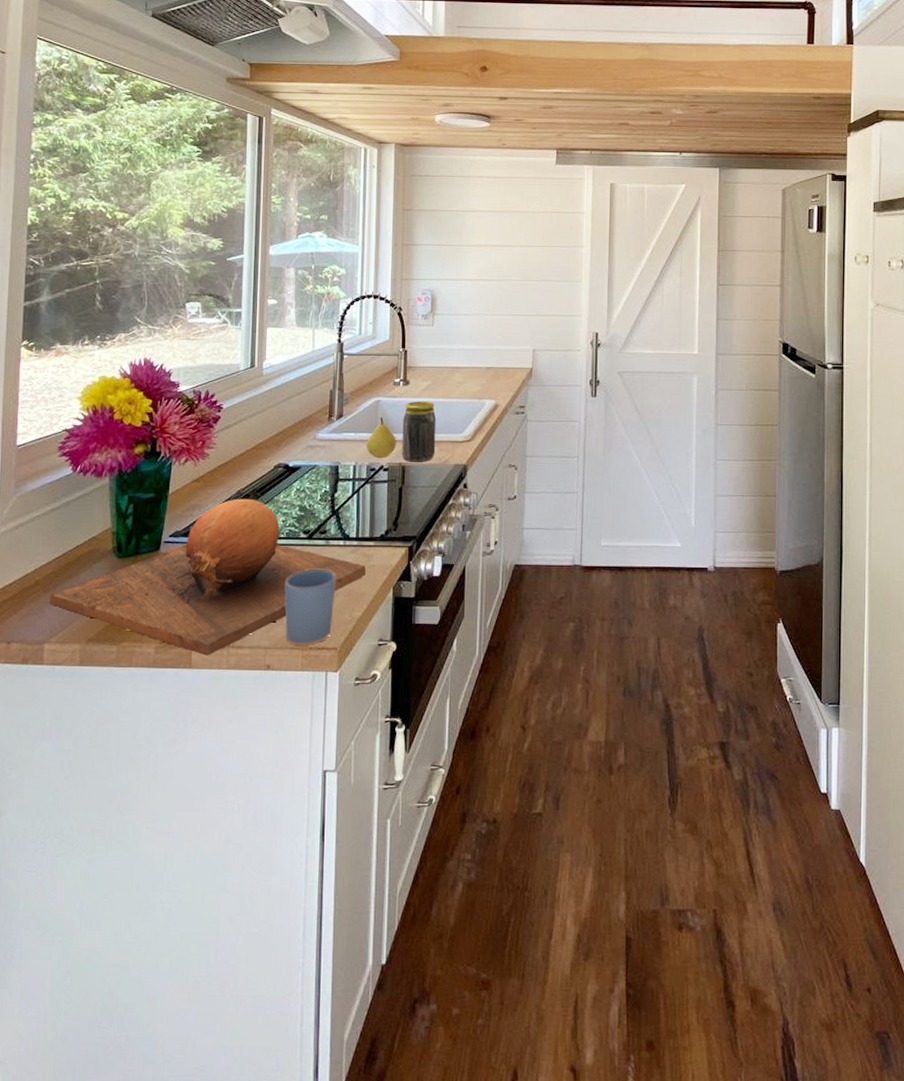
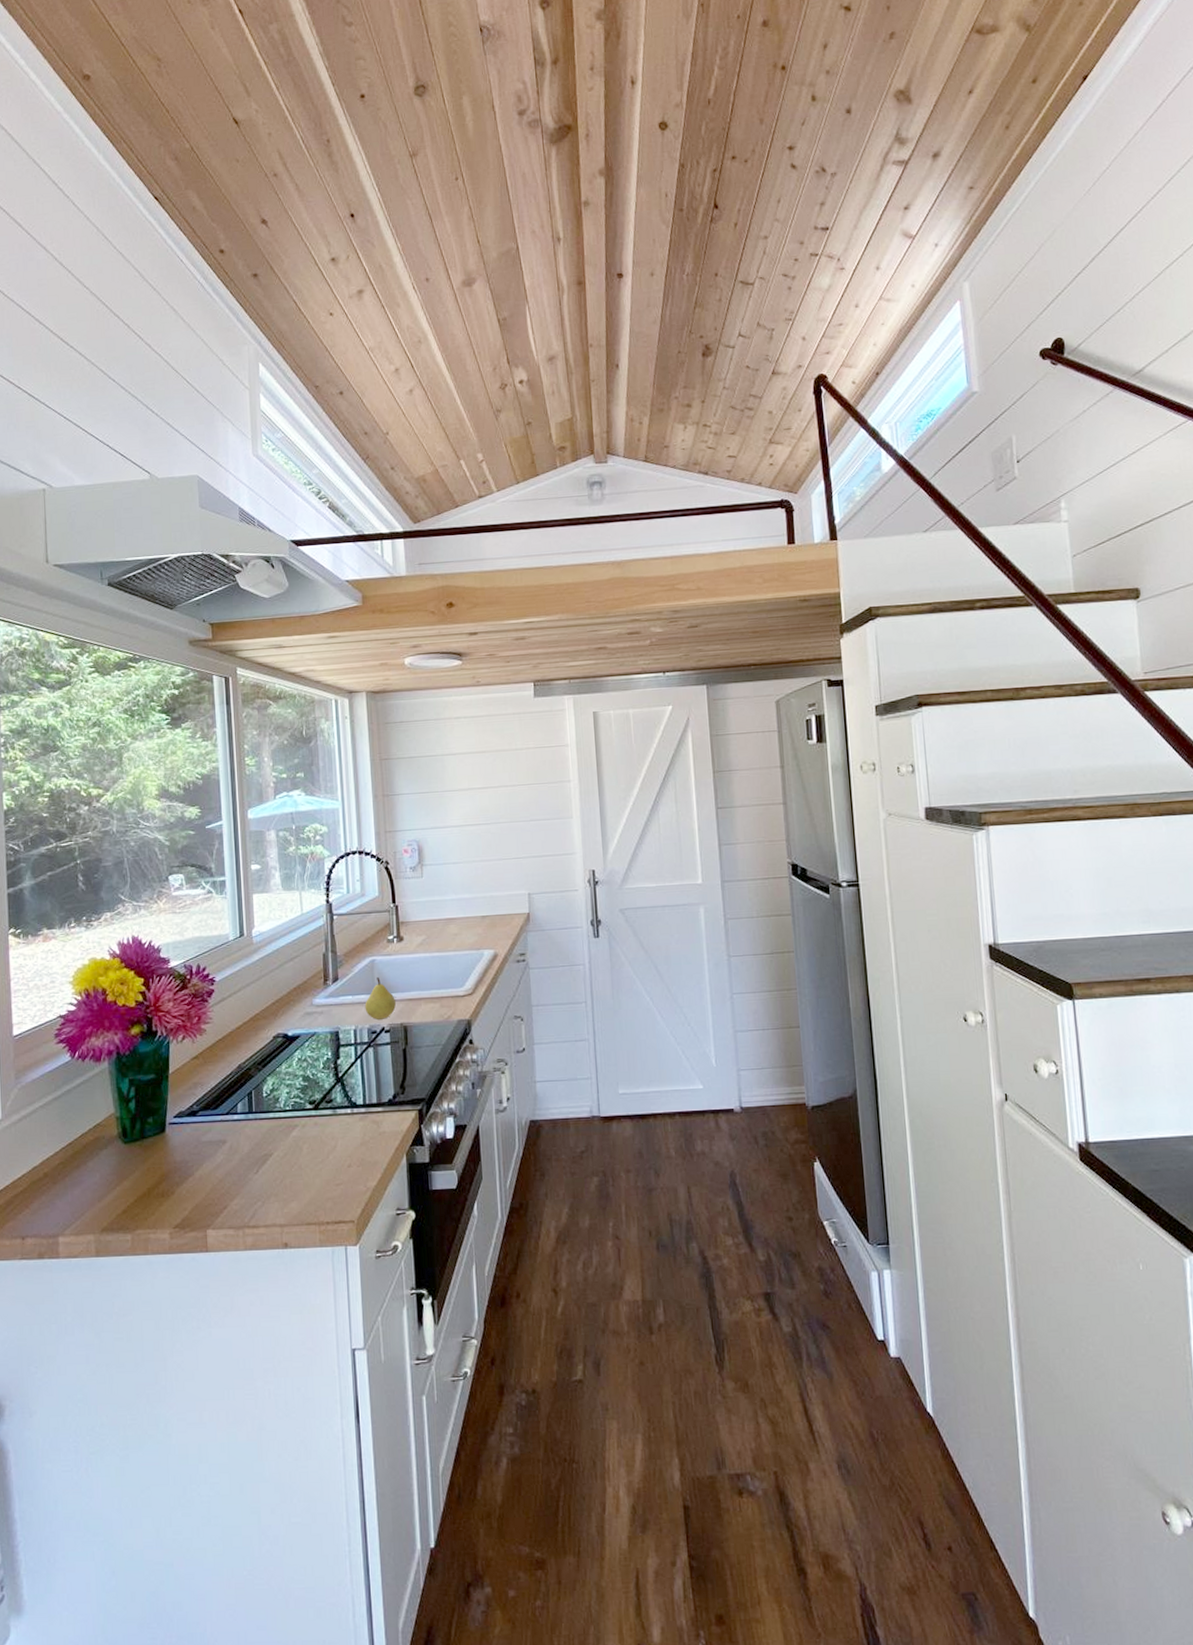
chopping board: present [50,498,366,656] -> none [60,1072,377,1238]
mug: present [285,568,336,646] -> none [295,1139,347,1221]
jar: present [402,400,437,462] -> none [400,956,437,1022]

